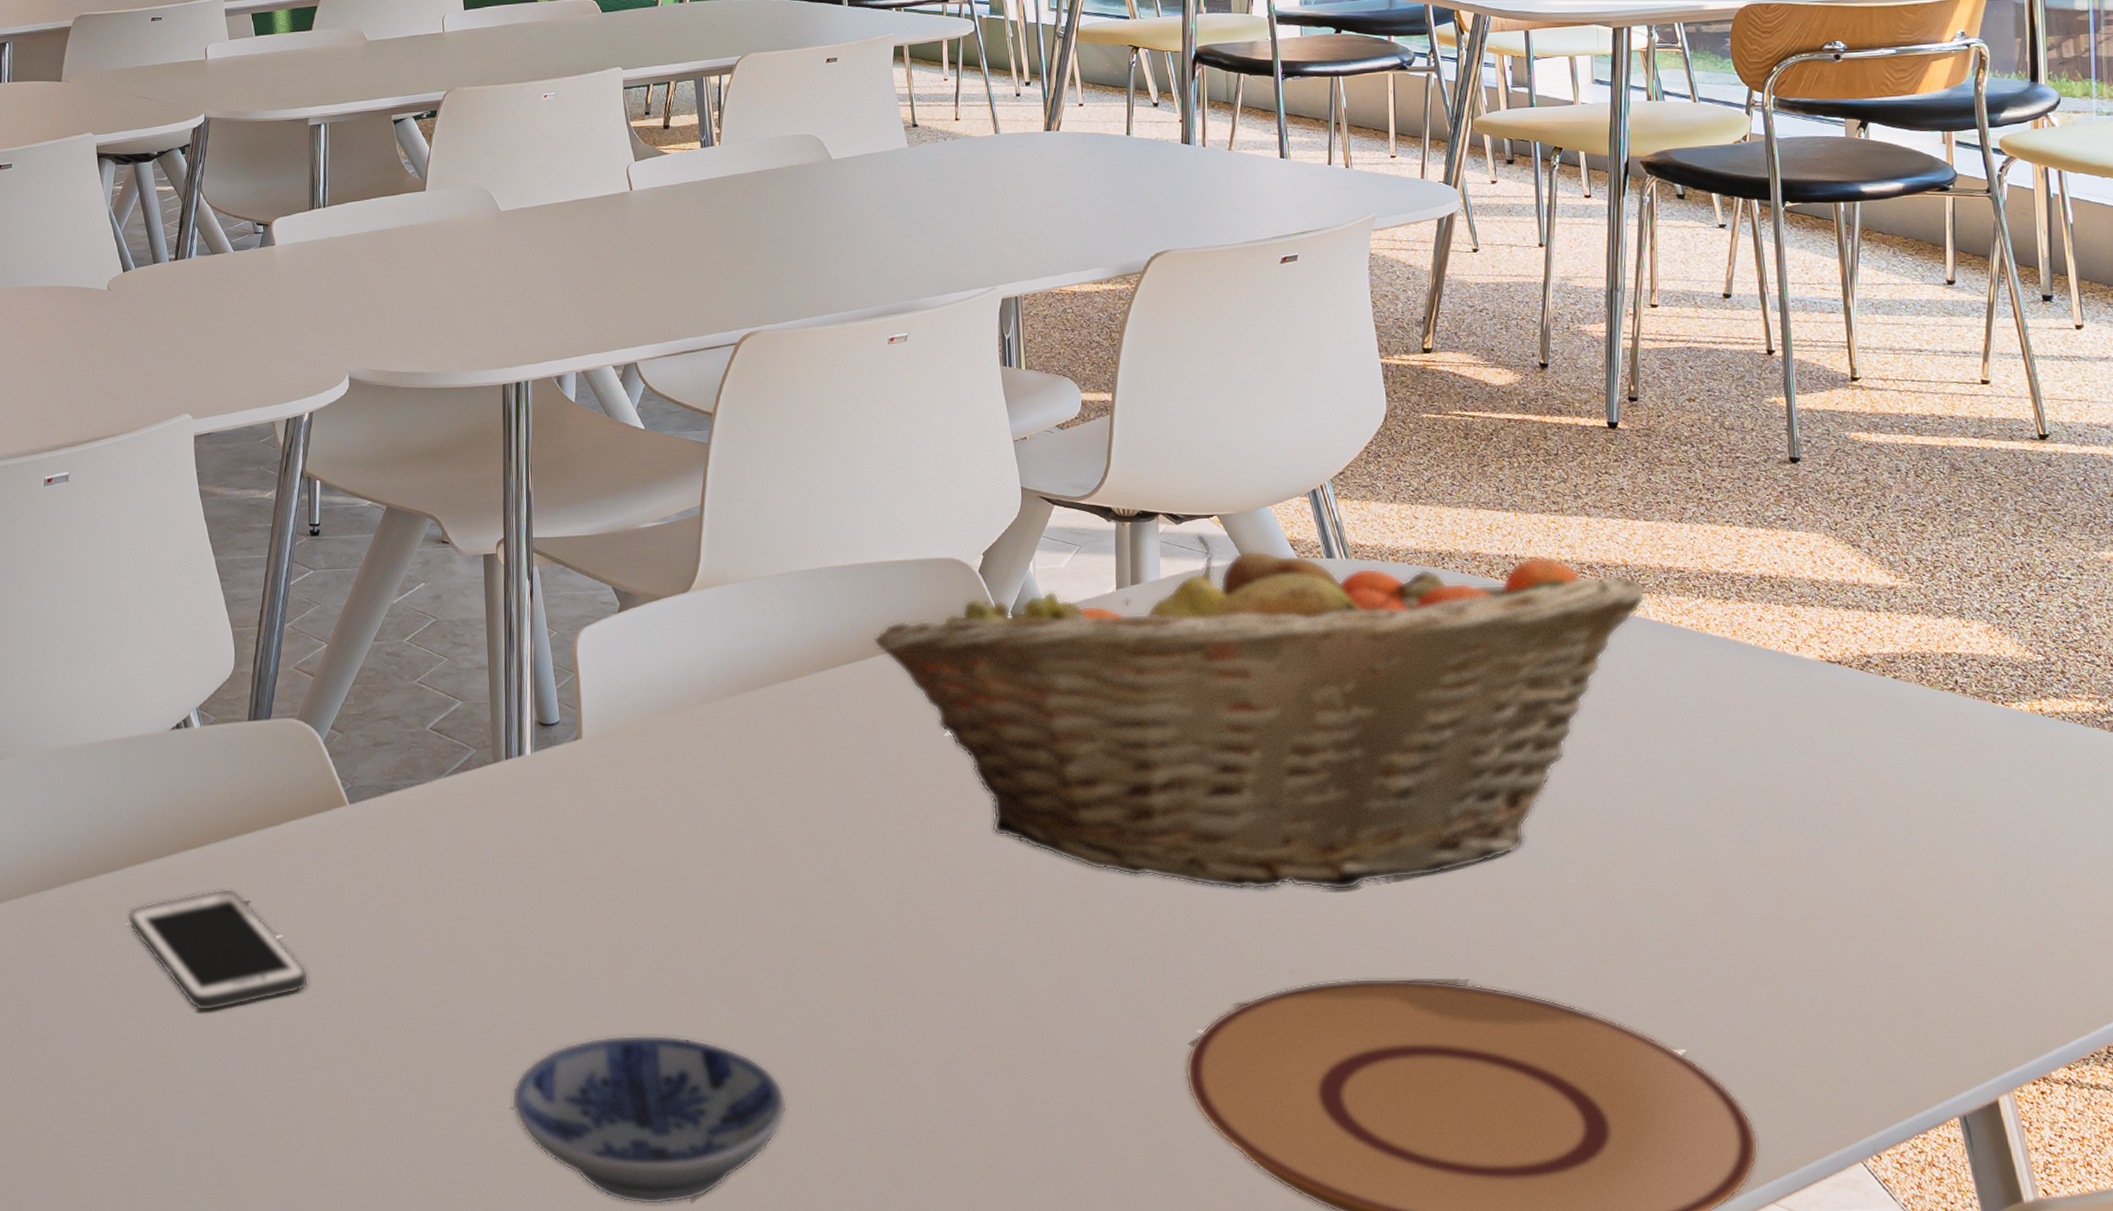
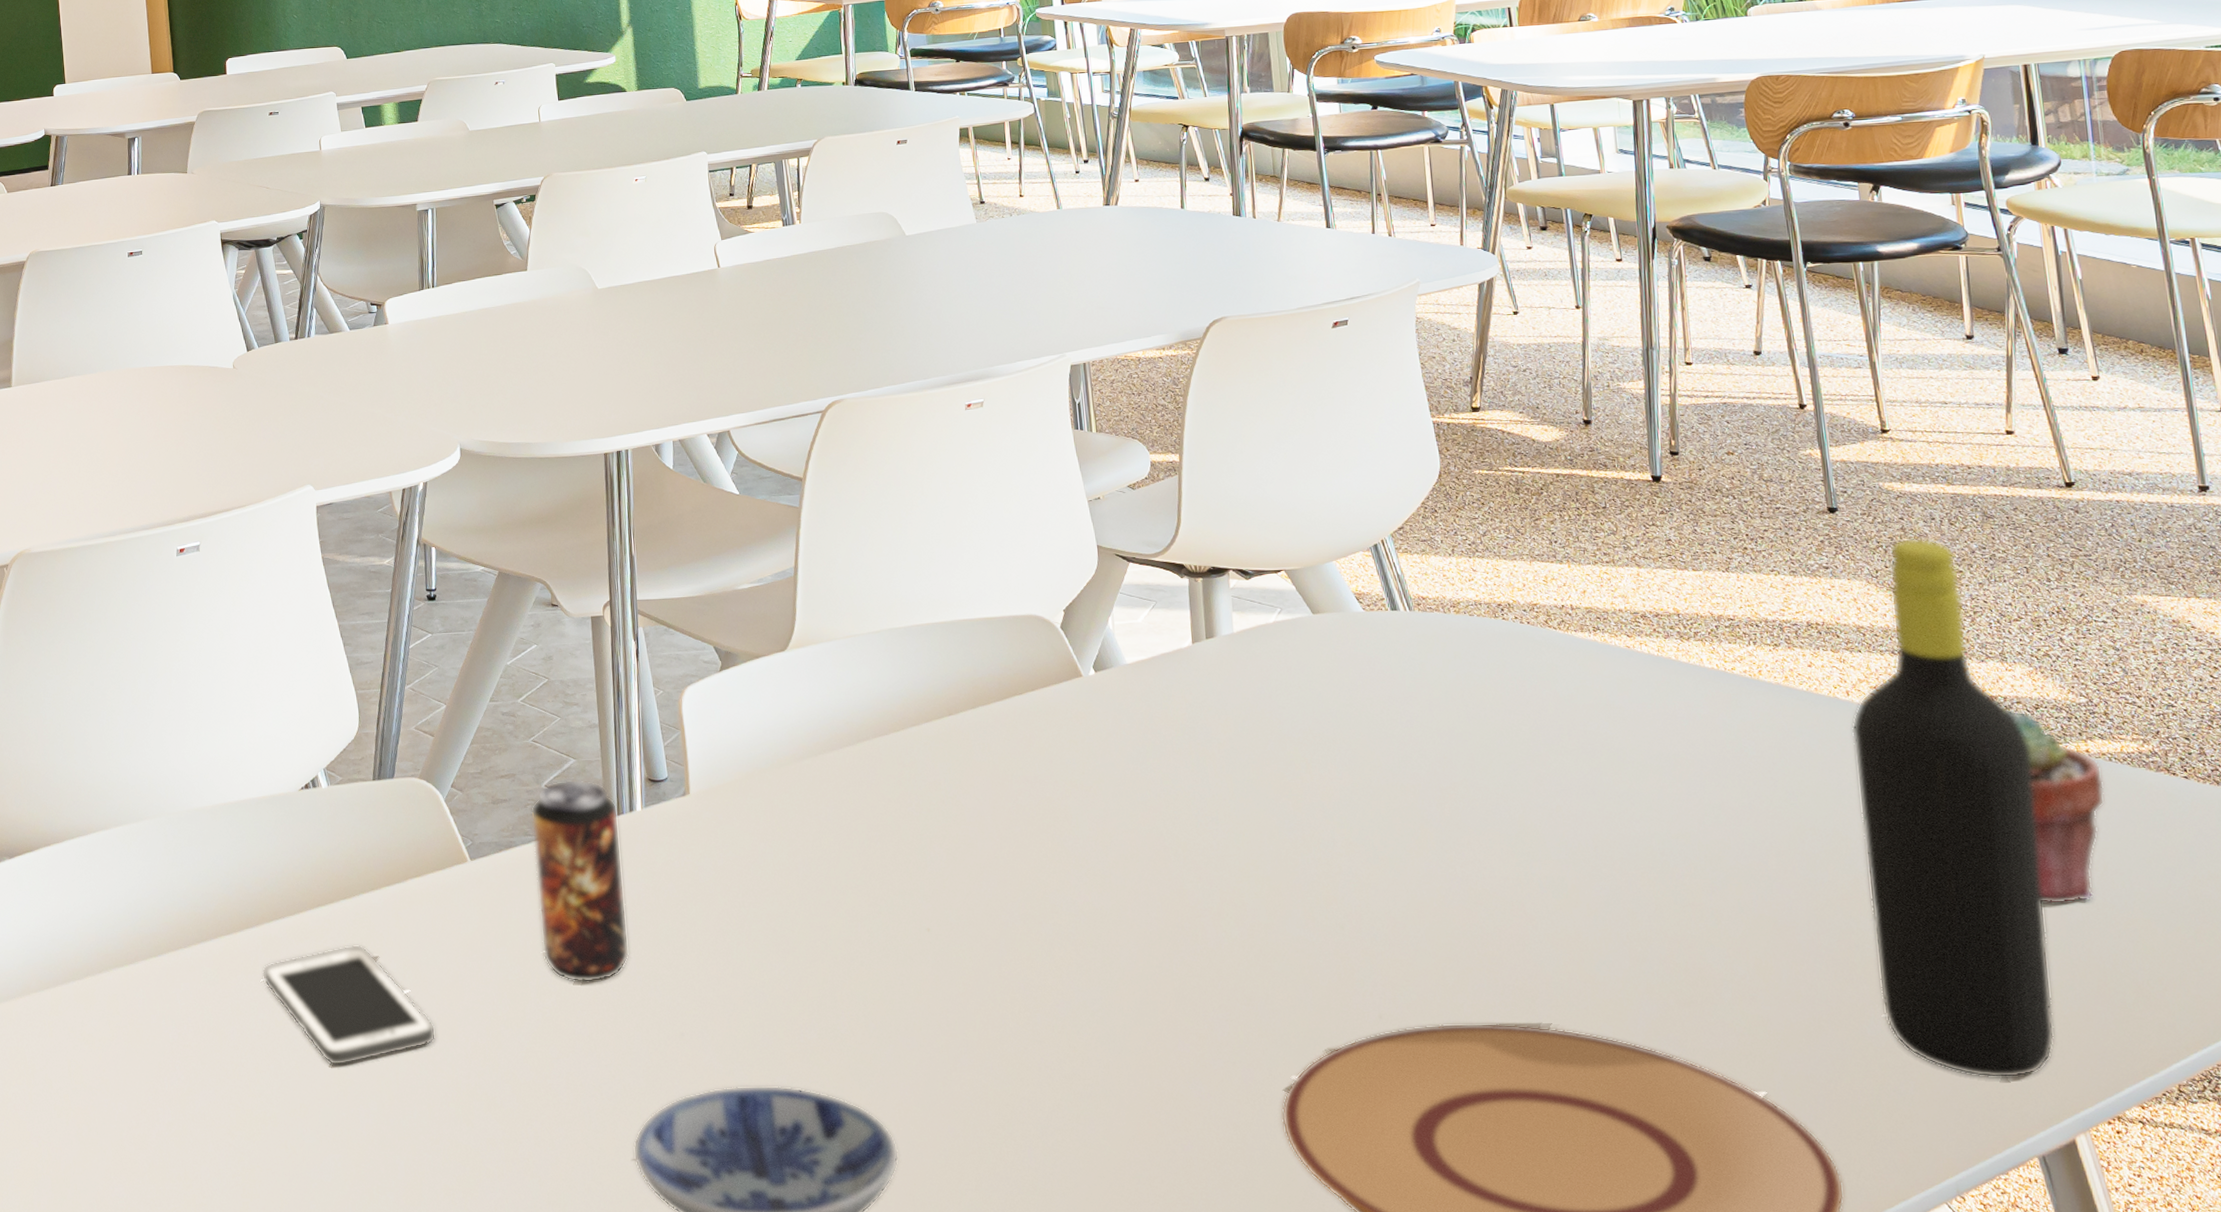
beverage can: none [414,722,514,930] -> present [531,779,630,983]
fruit basket: present [873,534,1647,890] -> none [963,589,1700,936]
bottle: none [1798,489,1986,1038] -> present [1851,537,2055,1078]
potted succulent: none [1958,664,2056,865] -> present [2004,707,2105,905]

